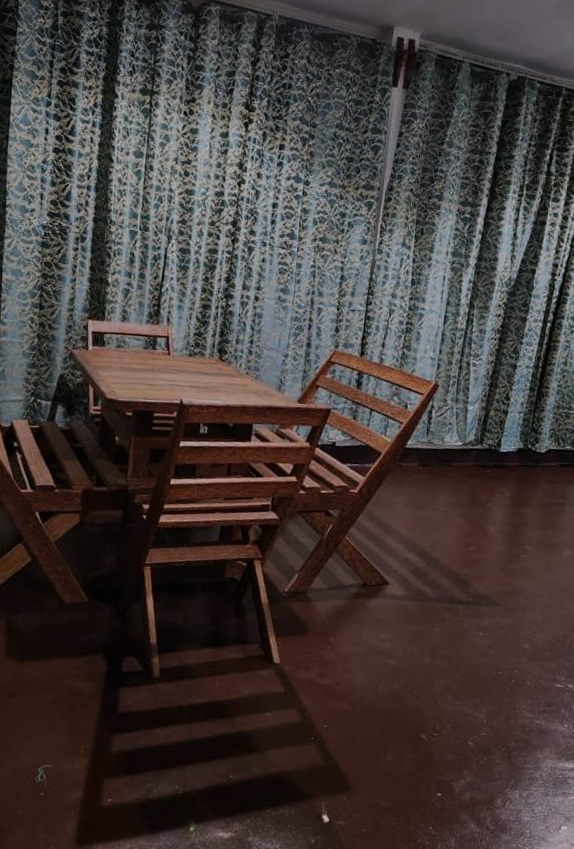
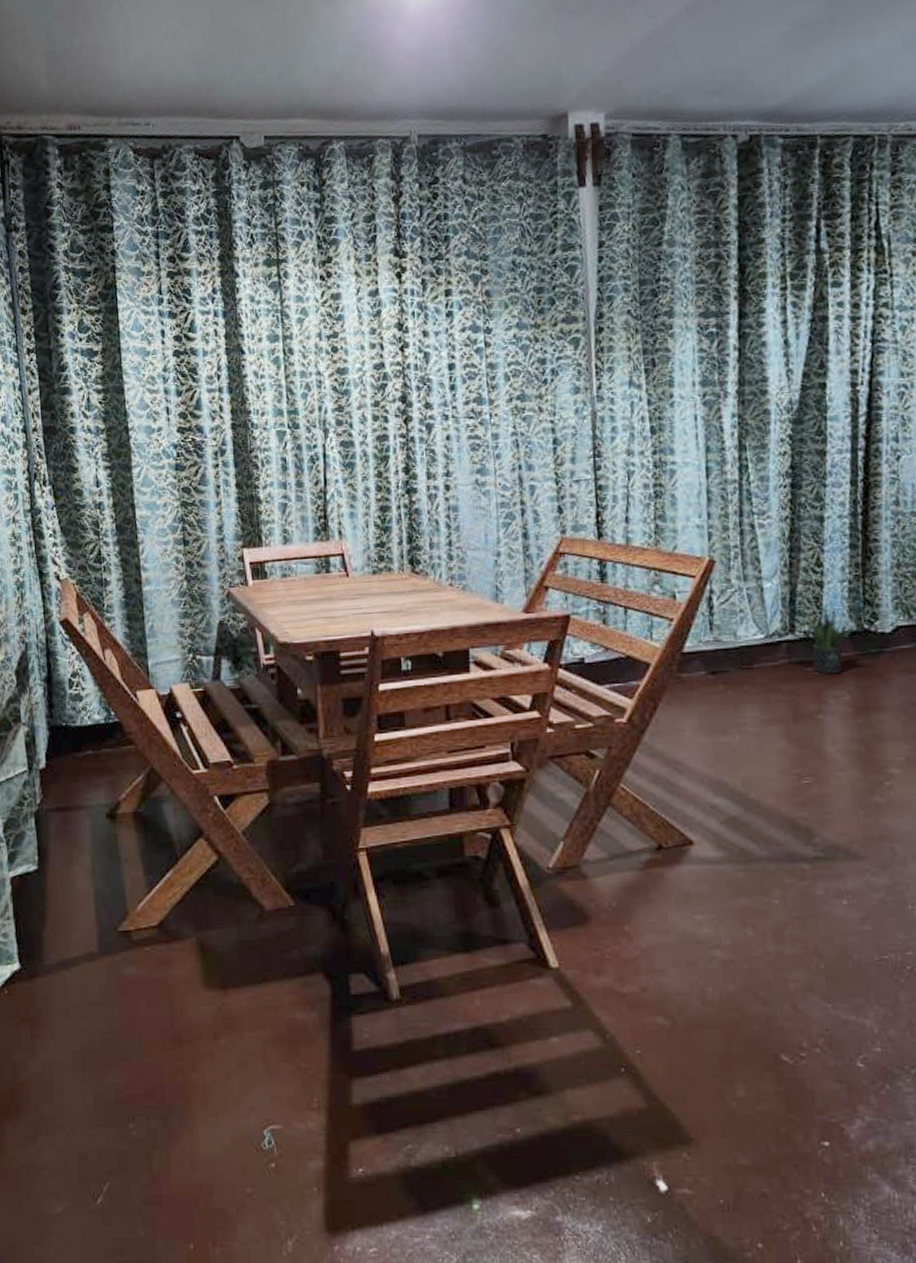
potted plant: none [490,429,524,477] -> present [810,607,857,675]

